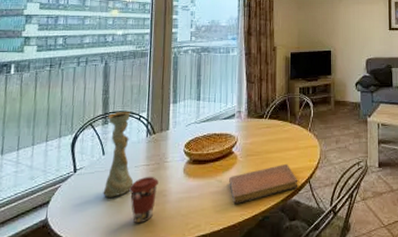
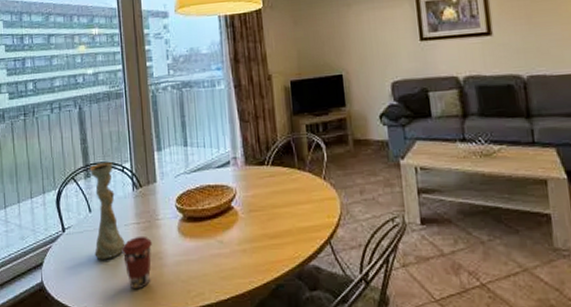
notebook: present [229,163,298,204] -> none [231,220,317,269]

